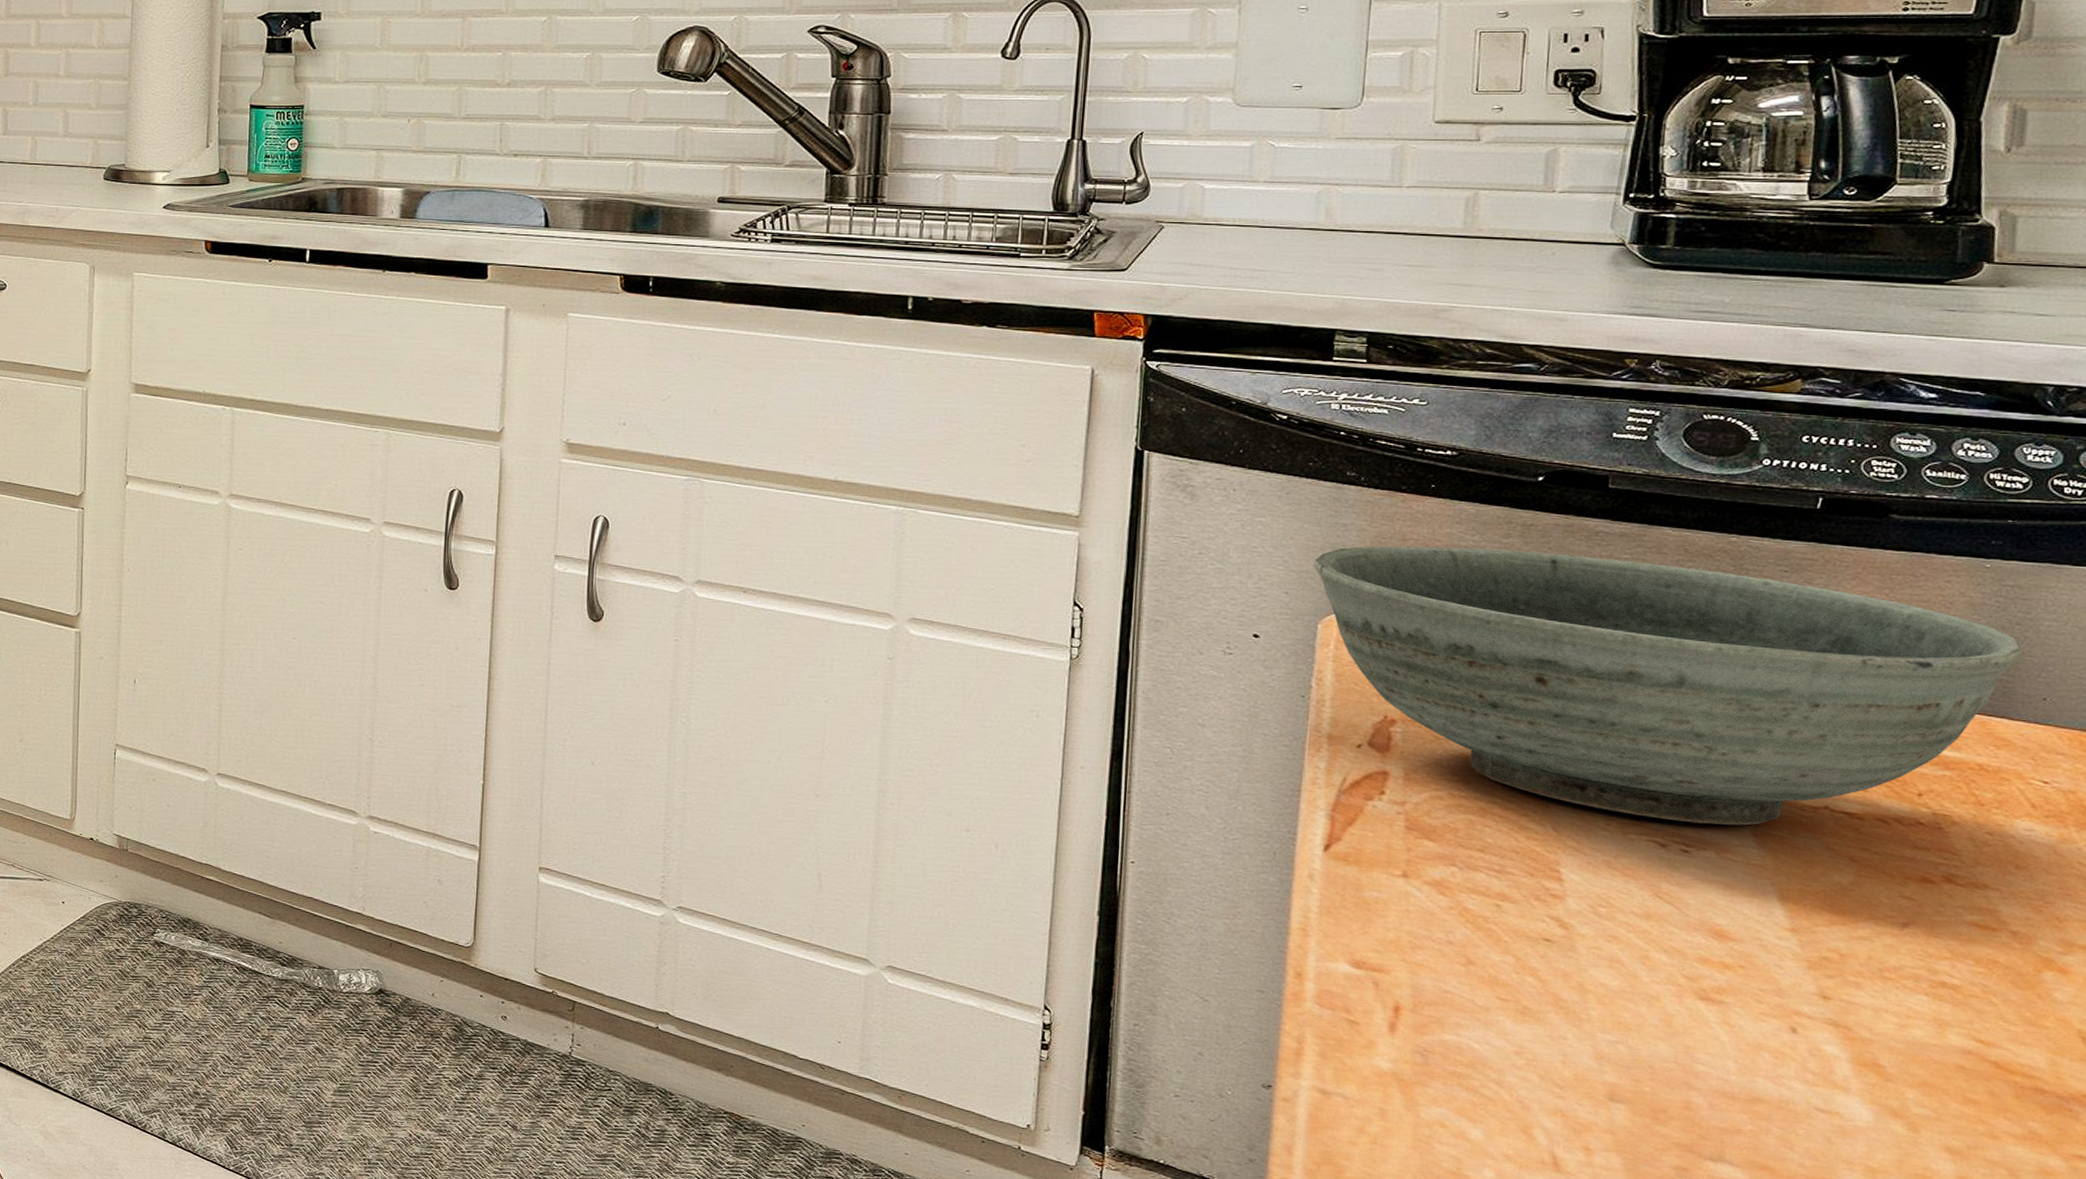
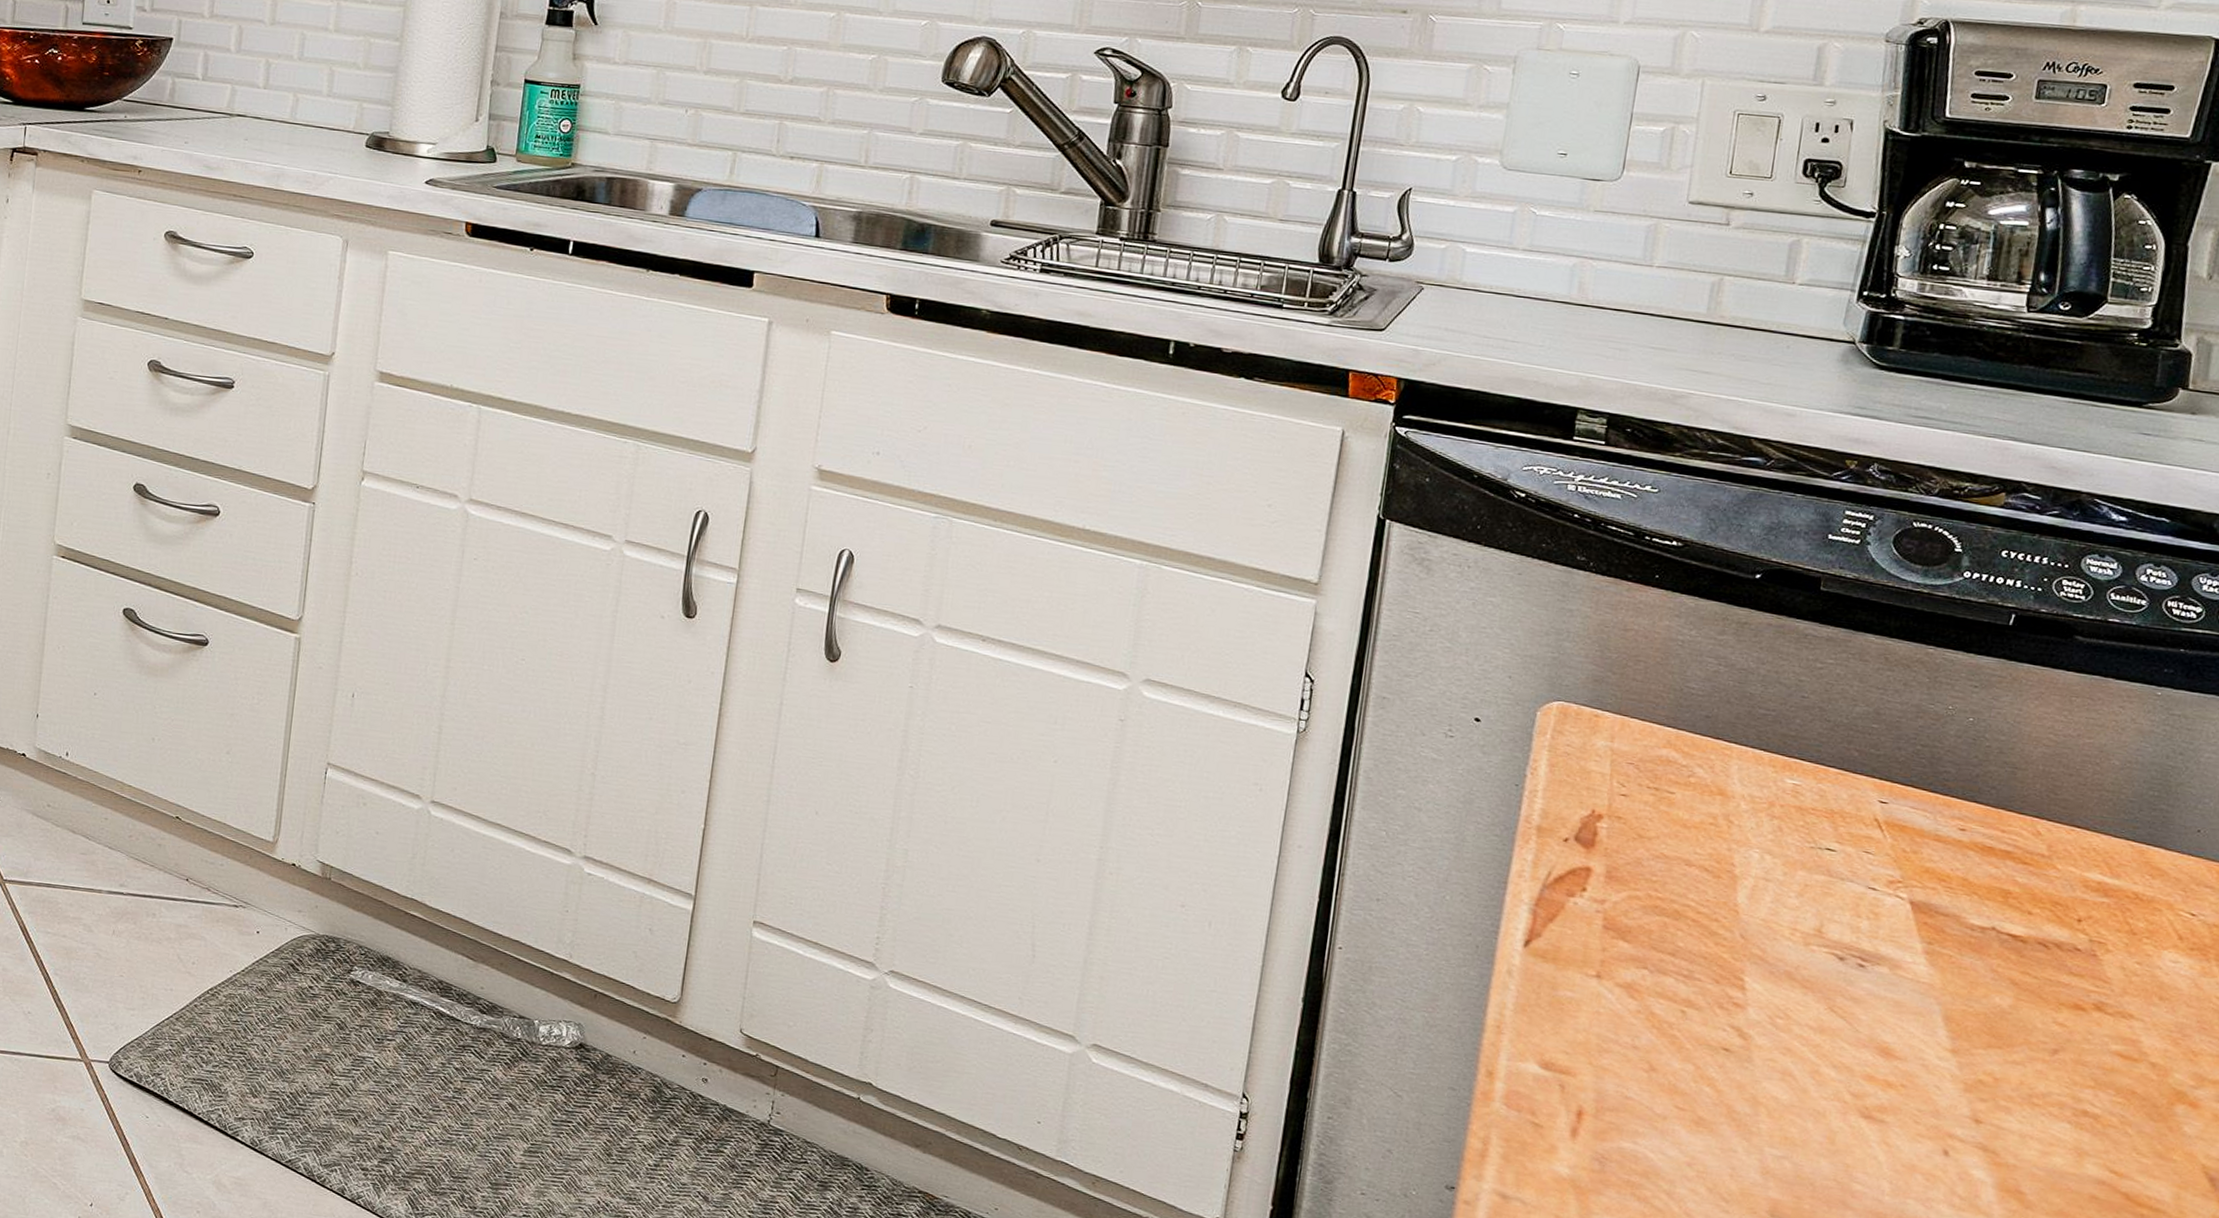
bowl: present [1314,546,2023,826] -> none [1538,634,2184,943]

